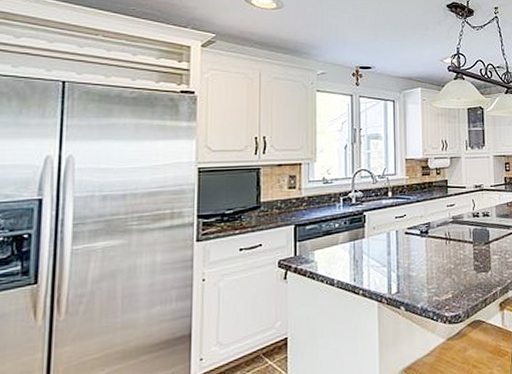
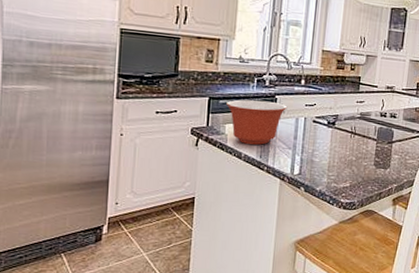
mixing bowl: none [313,219,377,269] -> present [226,99,288,145]

